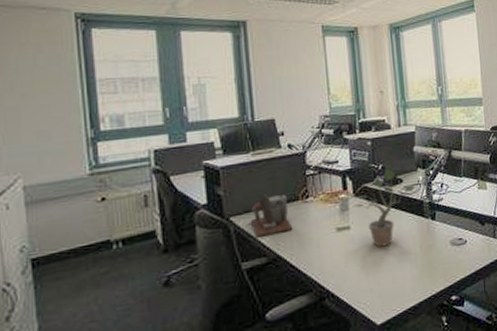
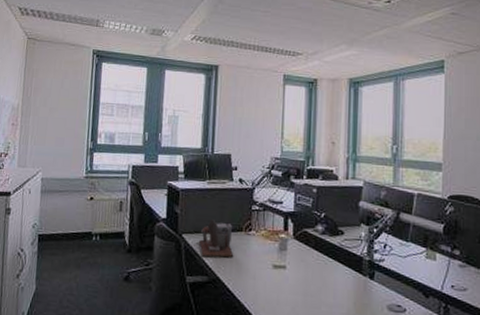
potted plant: present [353,166,414,247] -> none [292,215,355,294]

